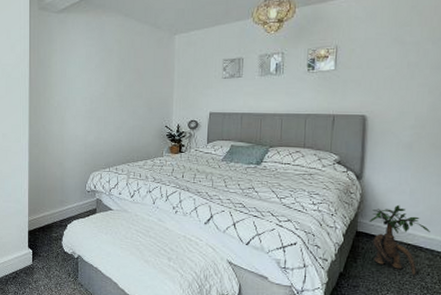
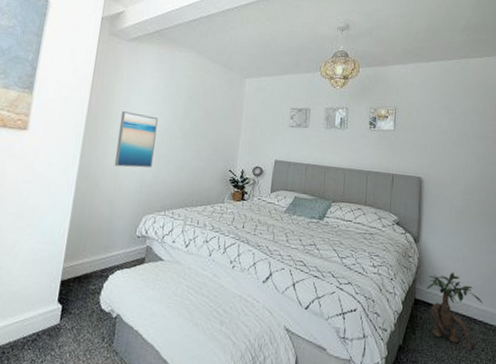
wall art: none [59,81,94,132] -> present [114,111,158,168]

